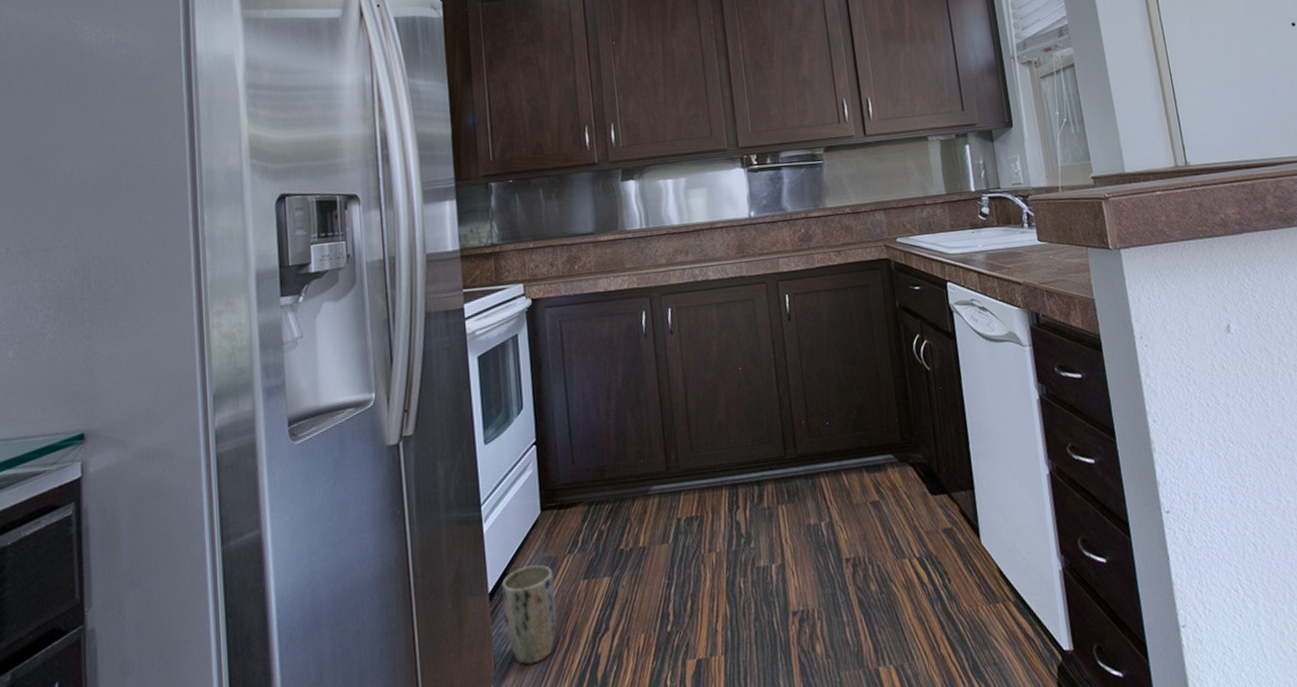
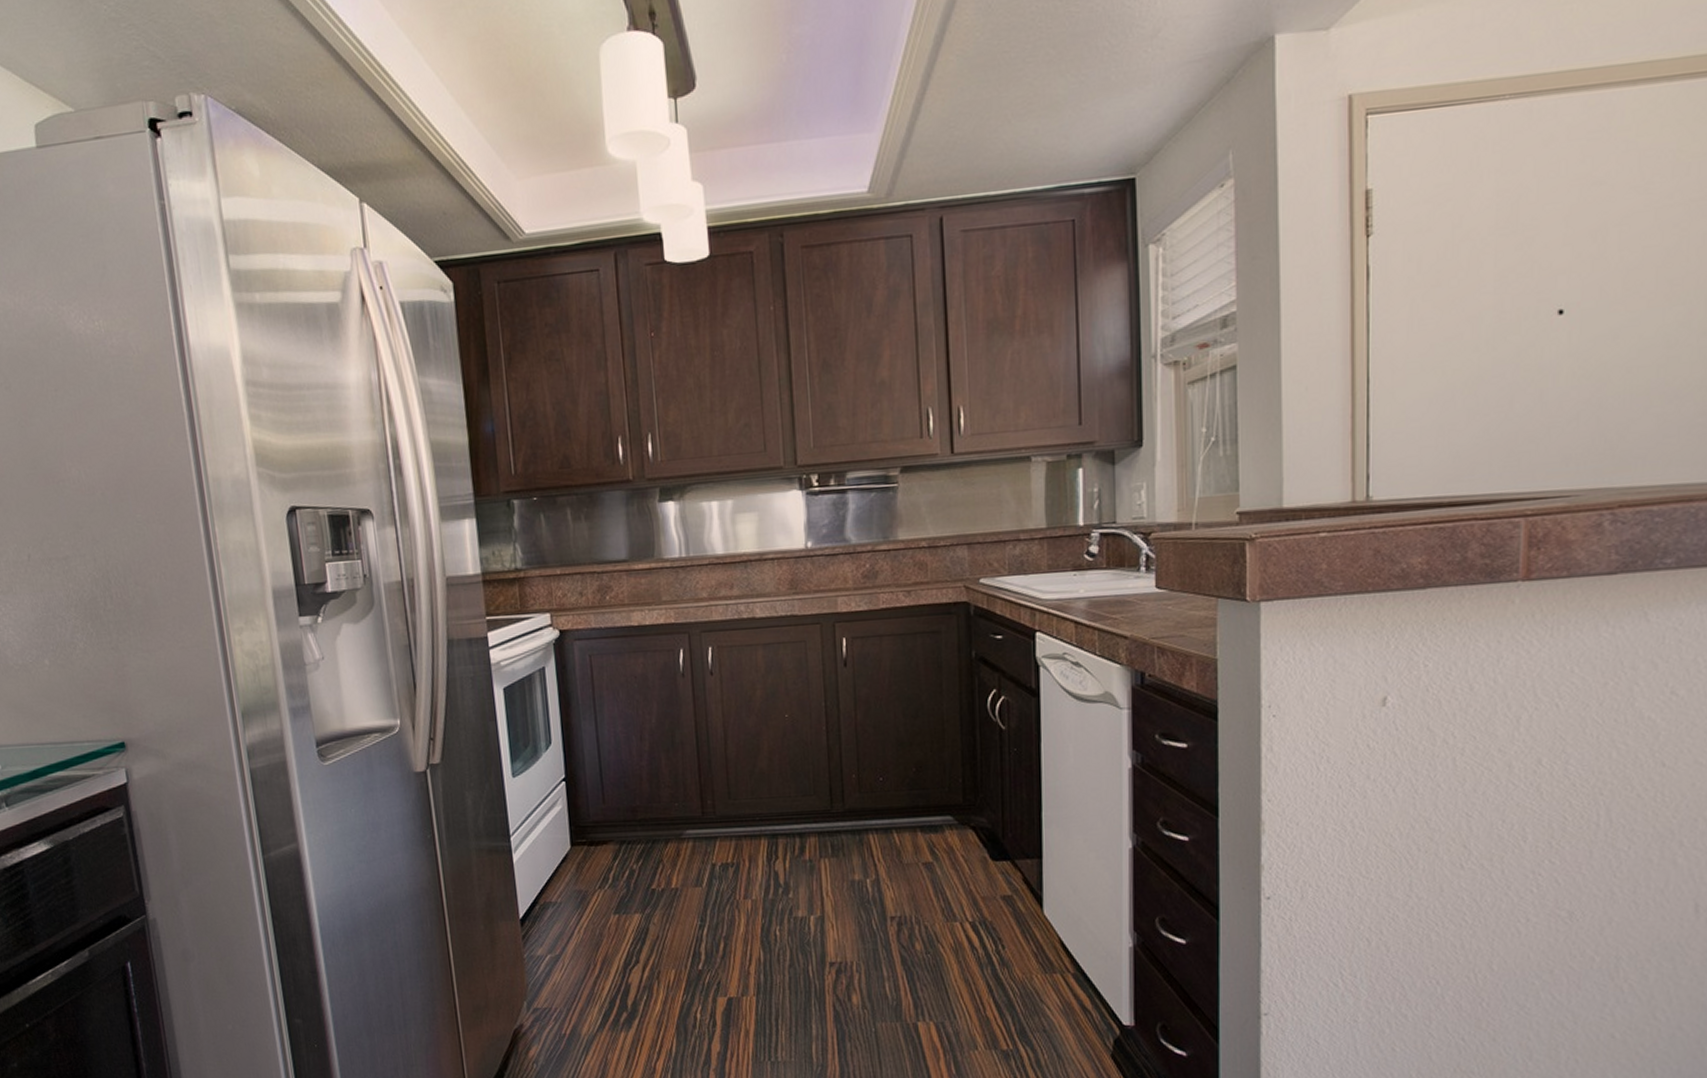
plant pot: present [501,564,557,665] -> none [532,896,587,987]

